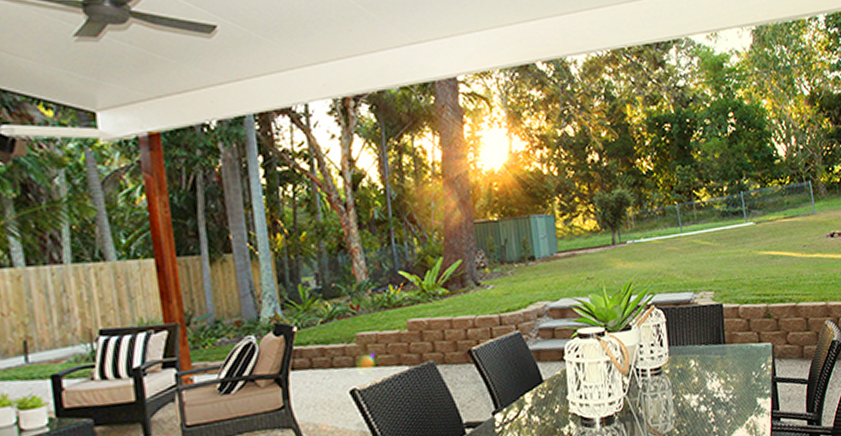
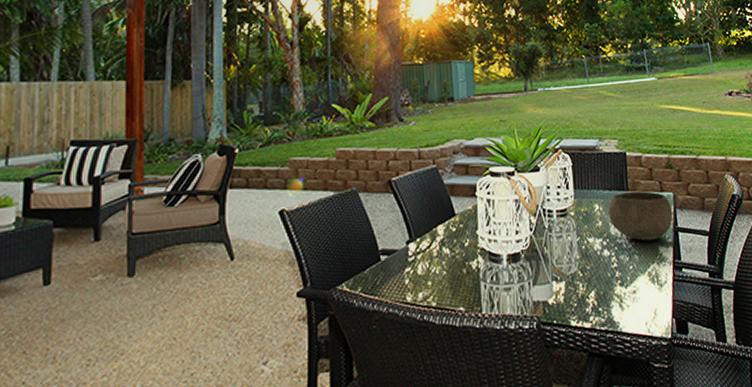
bowl: none [704,343,772,394] -> present [608,191,673,241]

